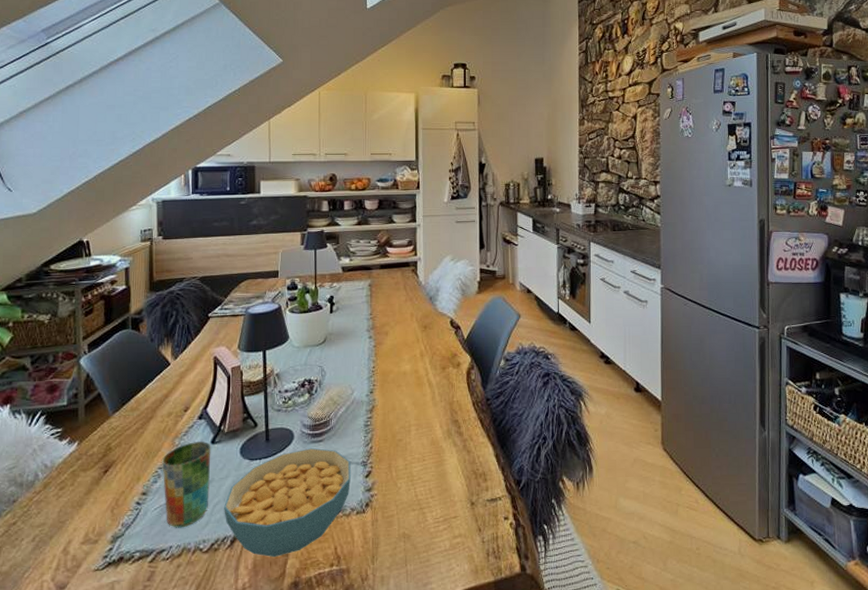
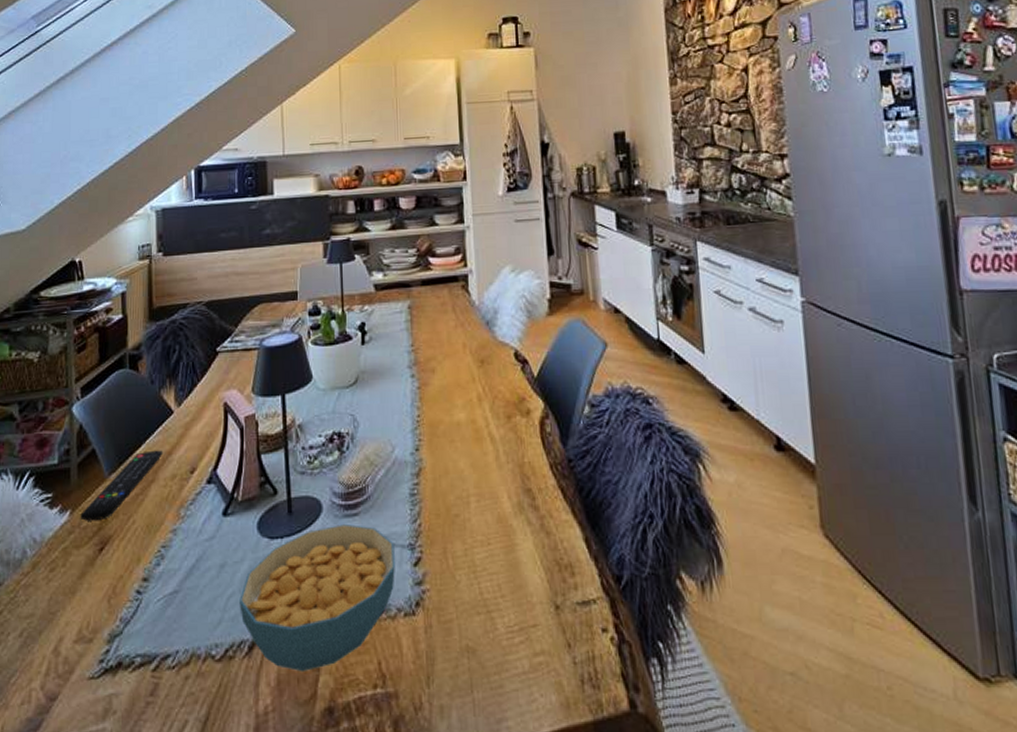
remote control: none [87,394,161,450] -> present [80,450,163,521]
cup: present [162,442,211,528] -> none [166,513,223,627]

